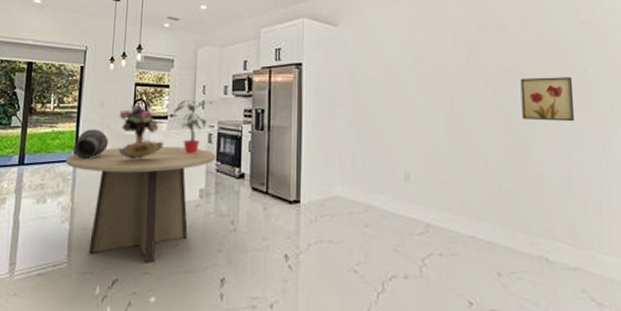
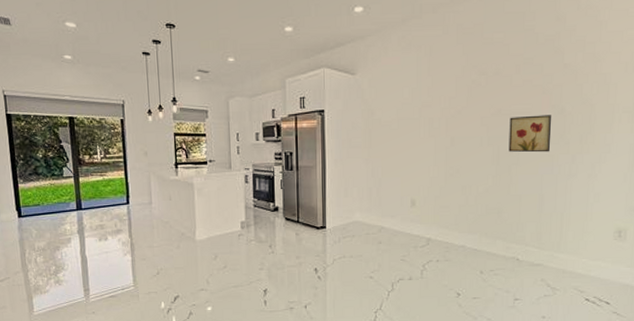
dining table: present [65,146,215,263] -> none [119,188,252,282]
ceramic pot: present [73,129,108,160] -> none [125,176,156,202]
bouquet: present [118,103,164,160] -> none [162,151,206,200]
potted plant: present [173,100,214,155] -> none [212,146,248,194]

